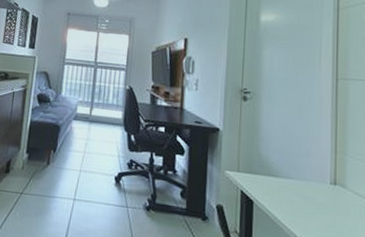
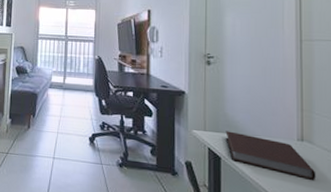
notebook: none [259,172,348,227] -> present [225,131,316,180]

